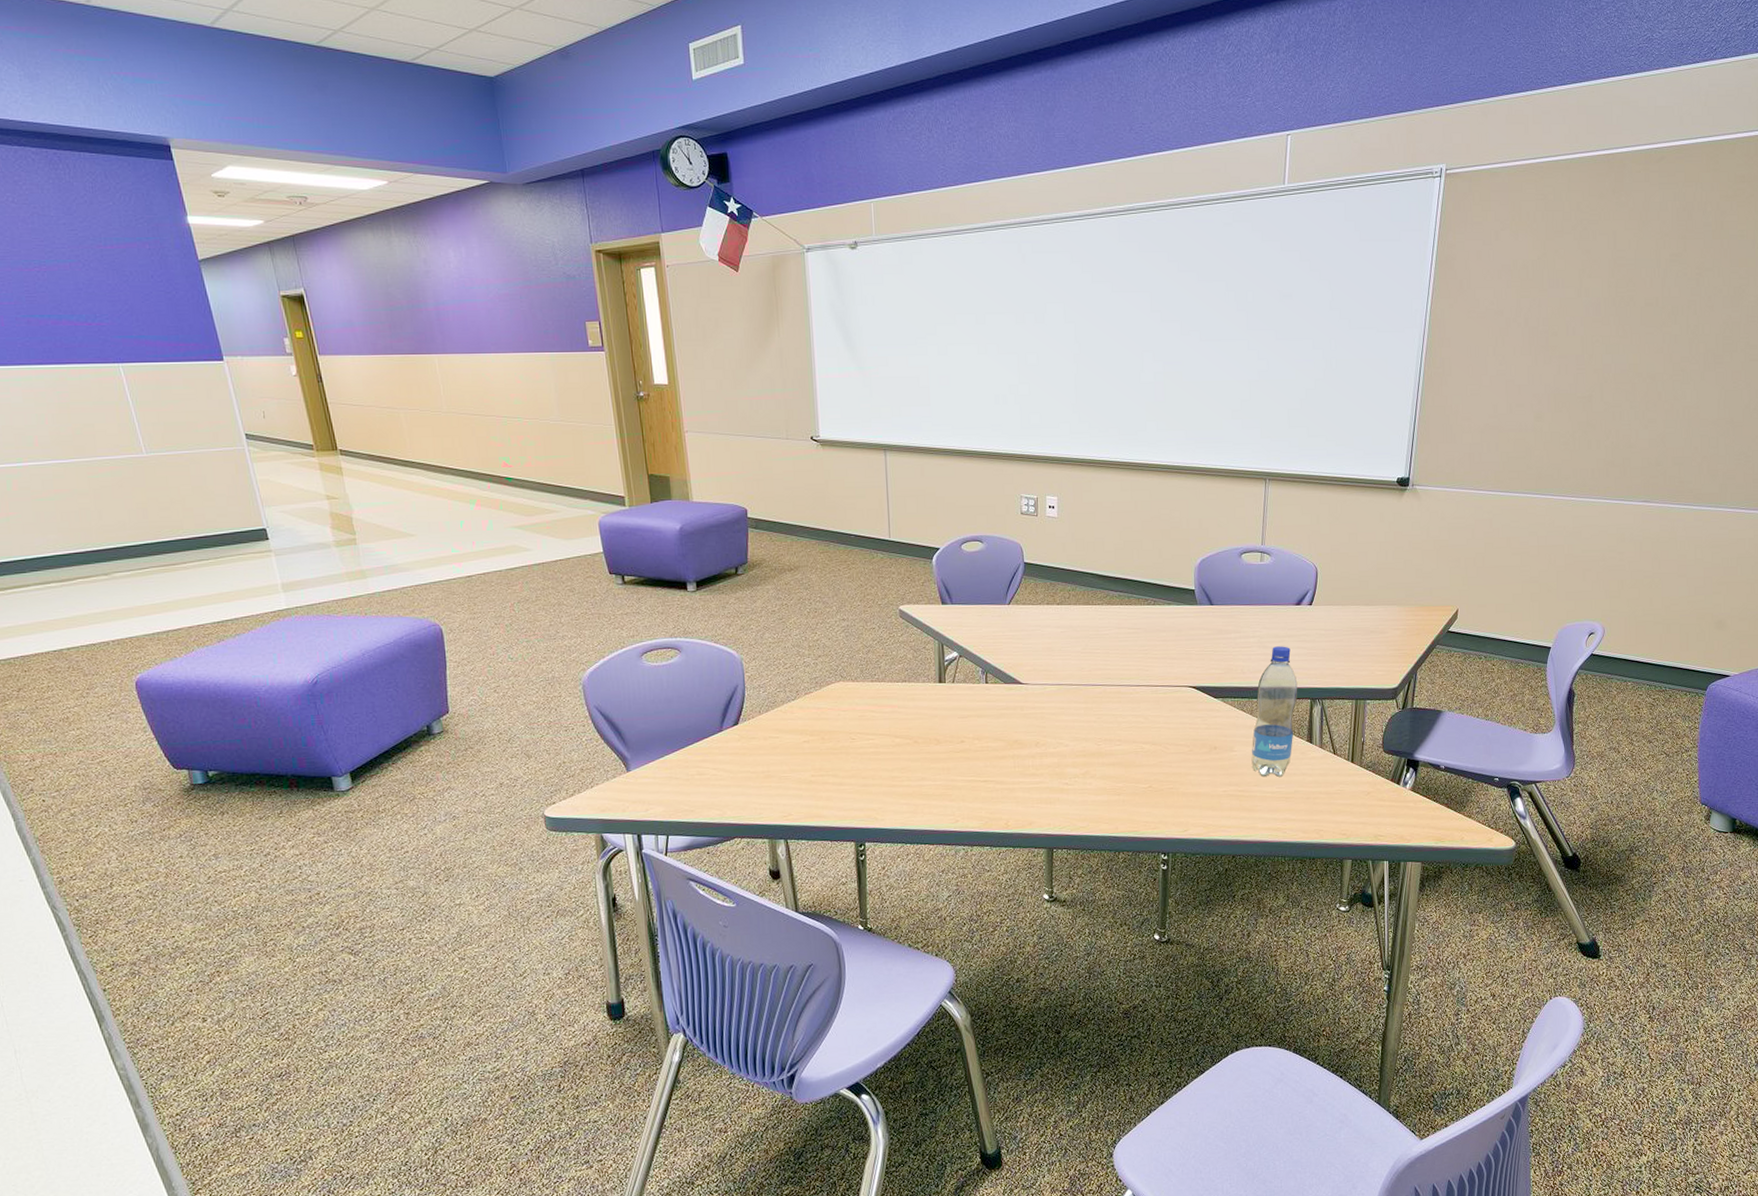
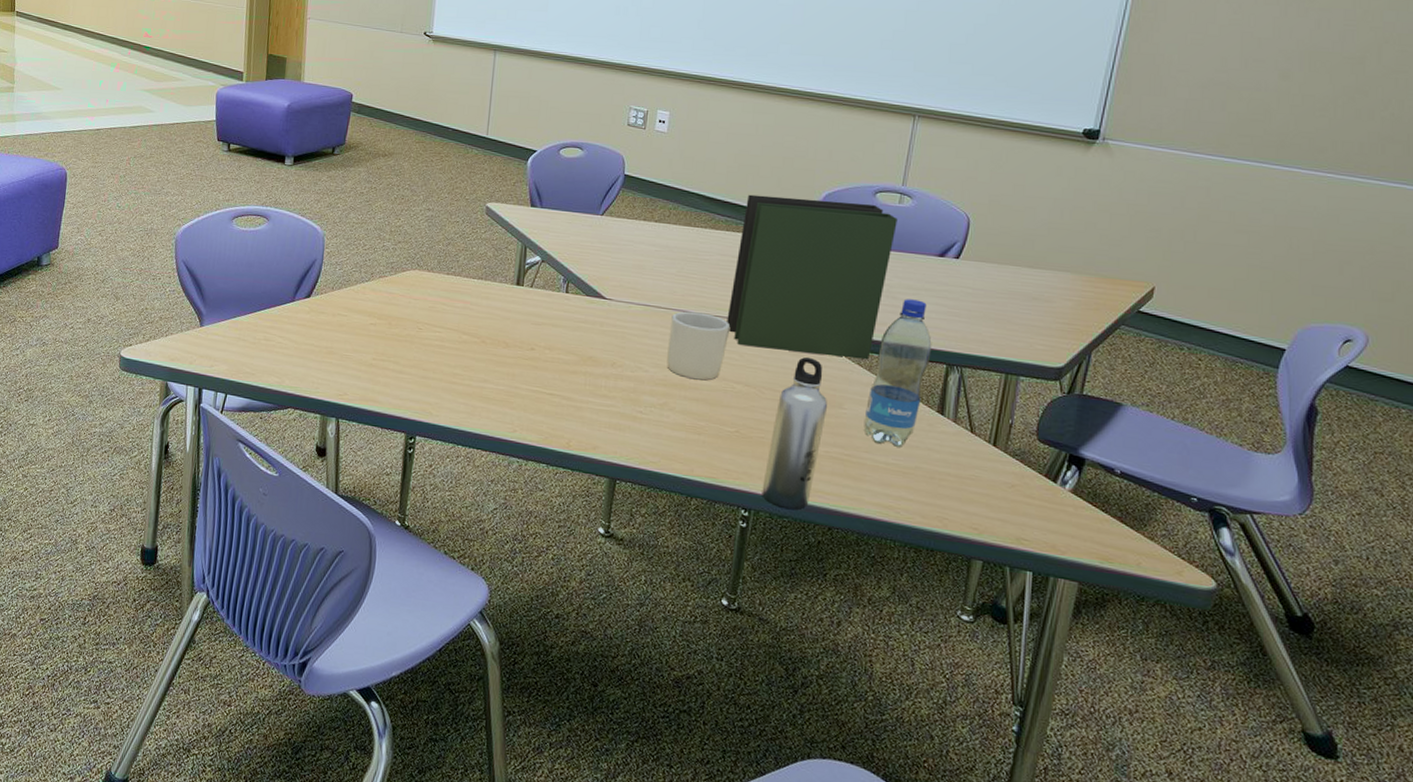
mug: none [1082,684,1134,747] -> present [667,311,731,381]
binder: none [1130,565,1261,709] -> present [727,194,898,360]
water bottle: none [1176,710,1221,847] -> present [762,356,827,510]

